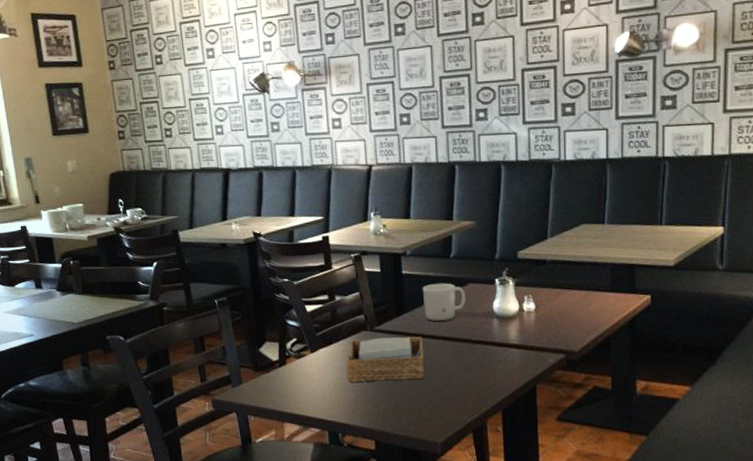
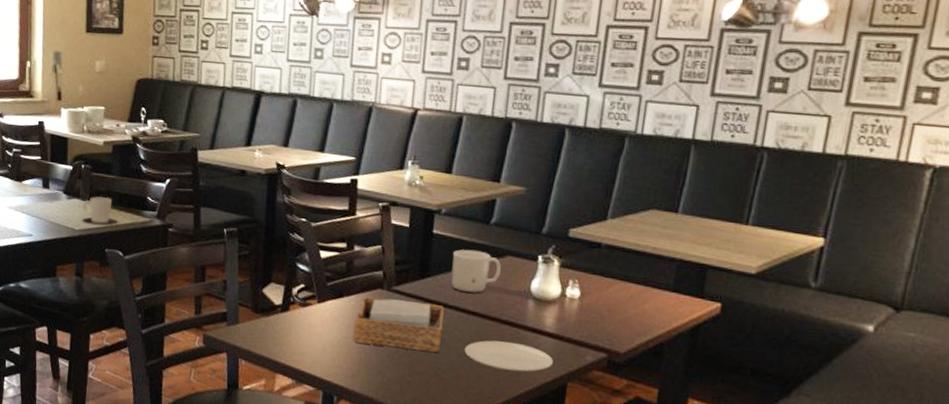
cup: none [77,287,115,316] -> present [81,196,119,226]
plate: none [445,358,522,384] -> present [464,340,553,373]

